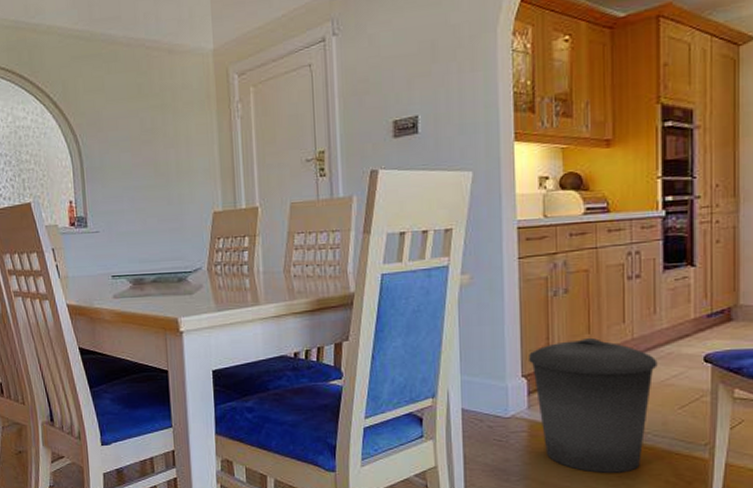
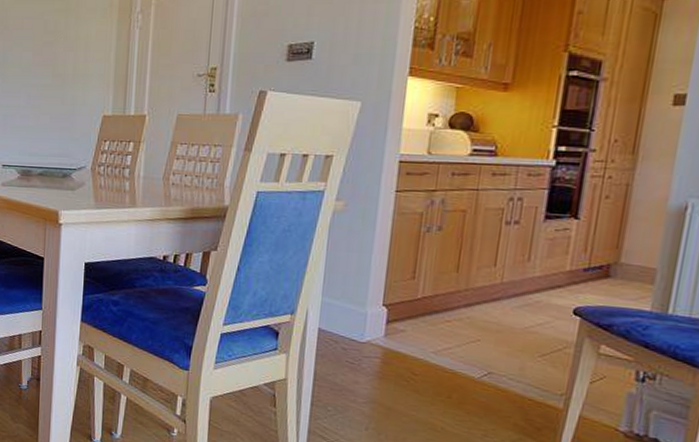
trash can: present [529,337,658,473] -> none [392,276,524,411]

